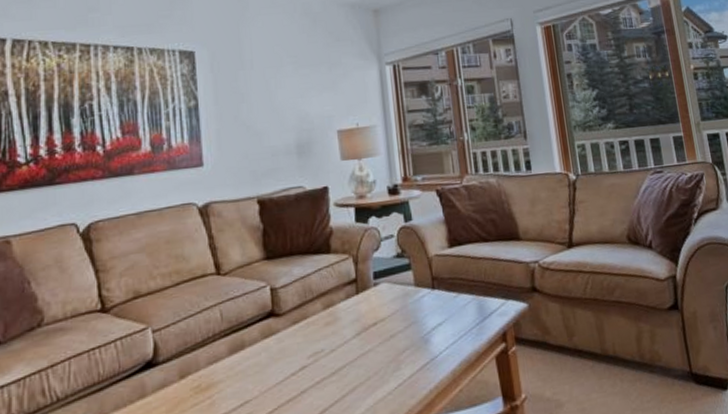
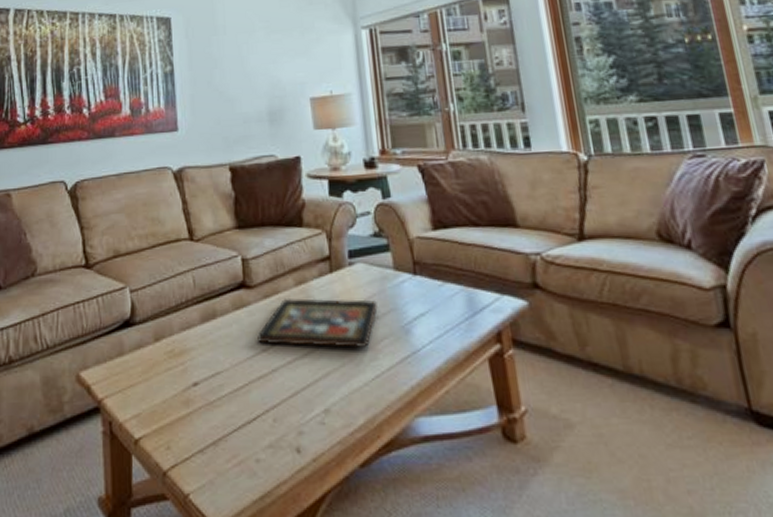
decorative tray: none [286,316,401,368] -> present [257,297,379,349]

